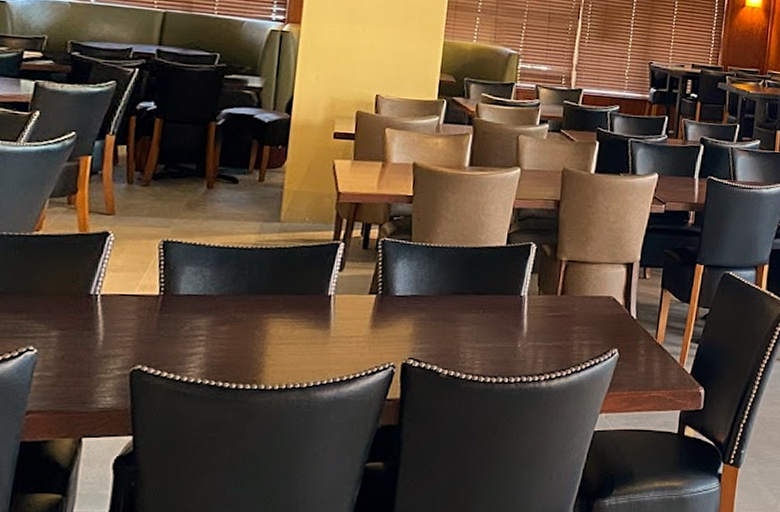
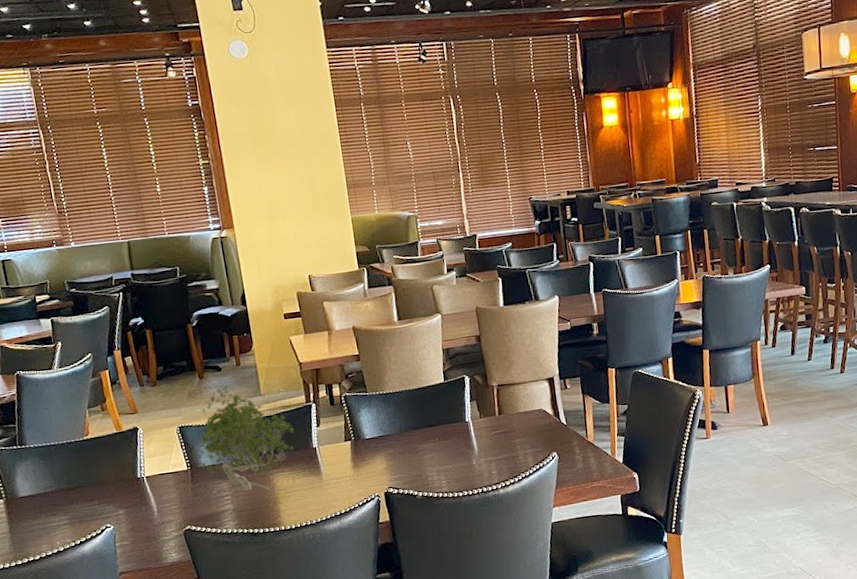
plant: none [172,201,309,345] -> present [192,384,294,499]

